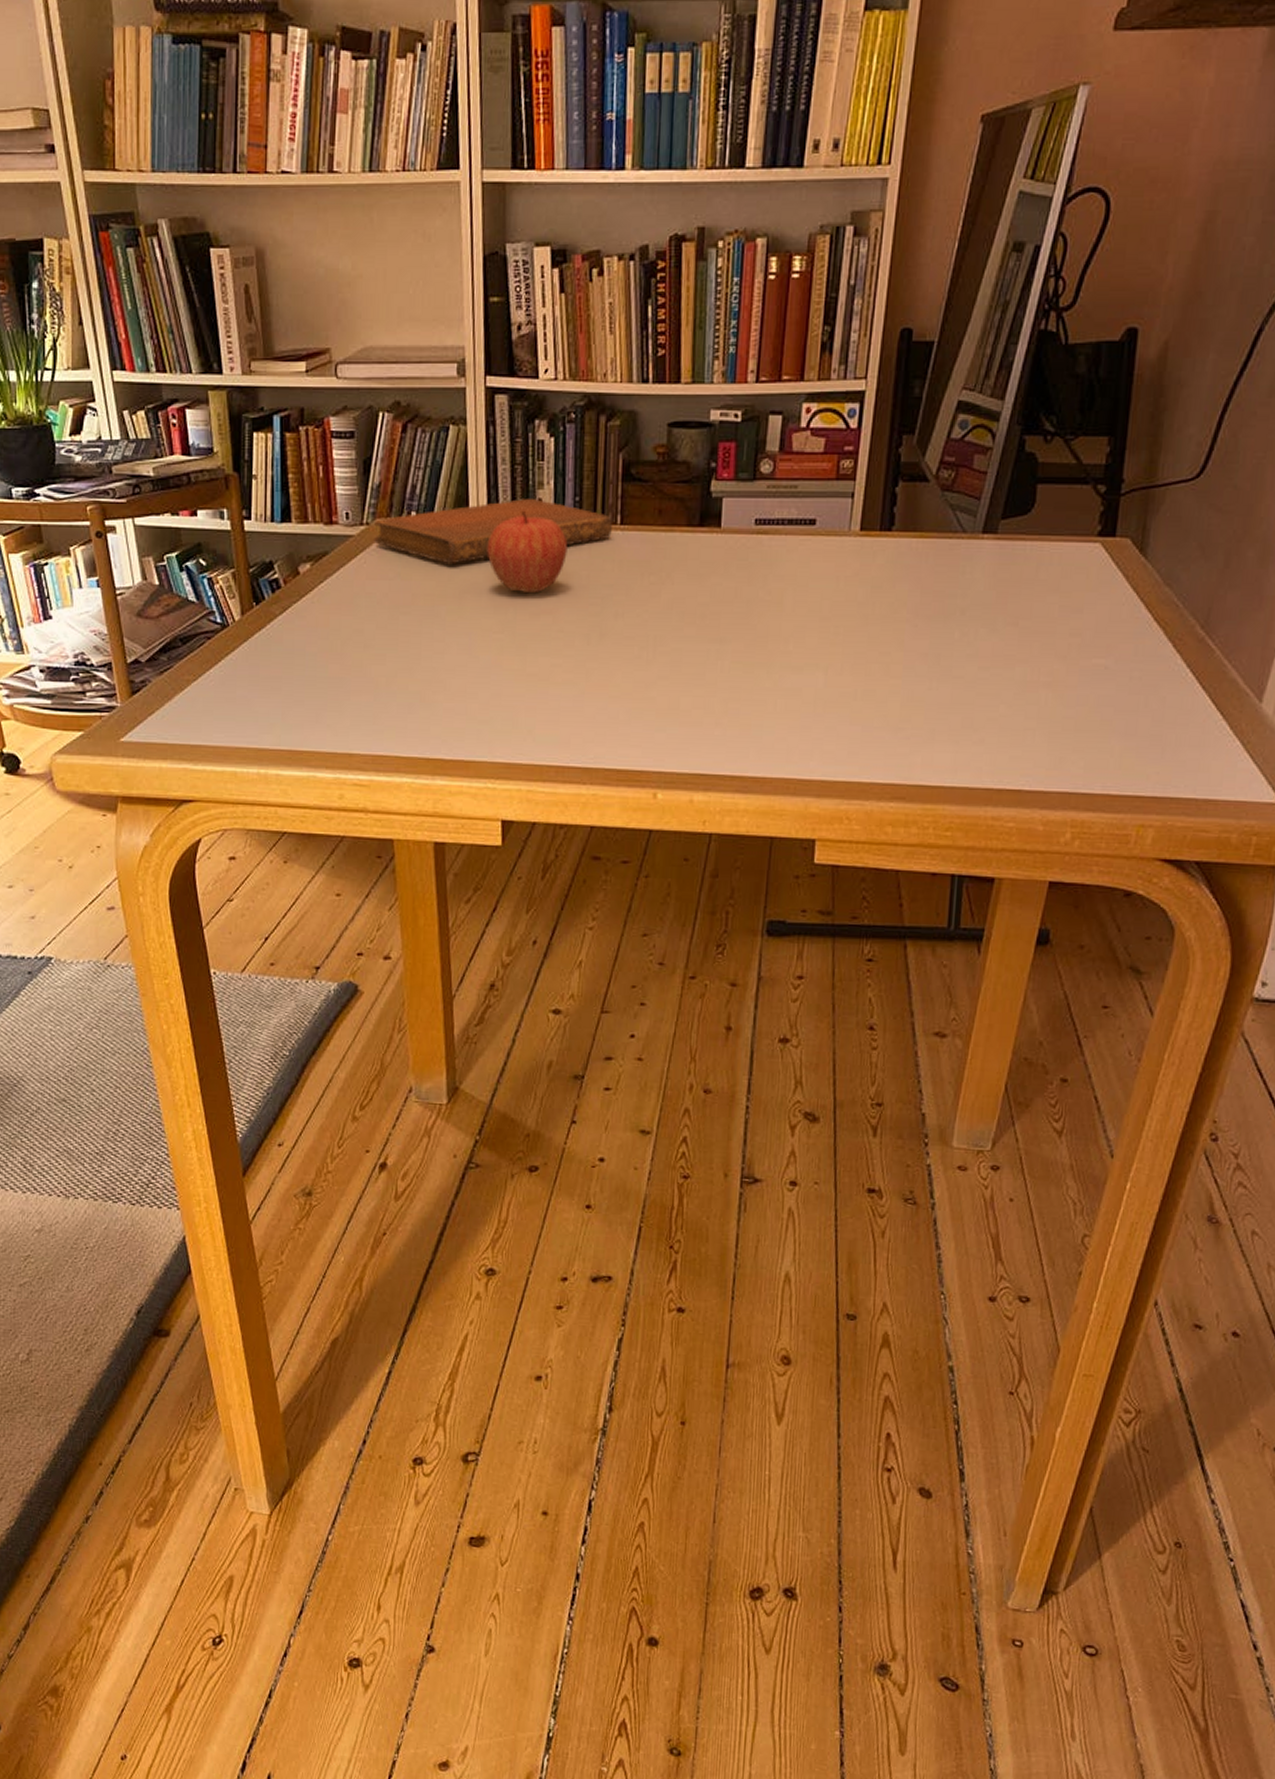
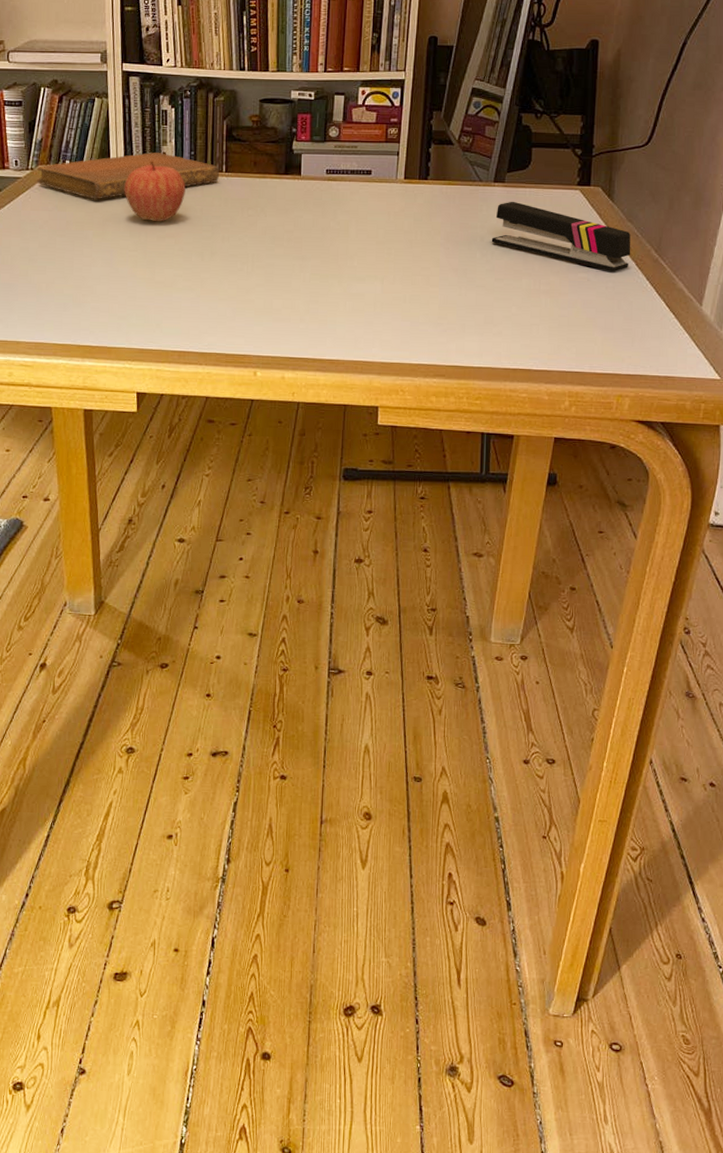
stapler: none [975,559,1168,656] -> present [491,201,631,272]

